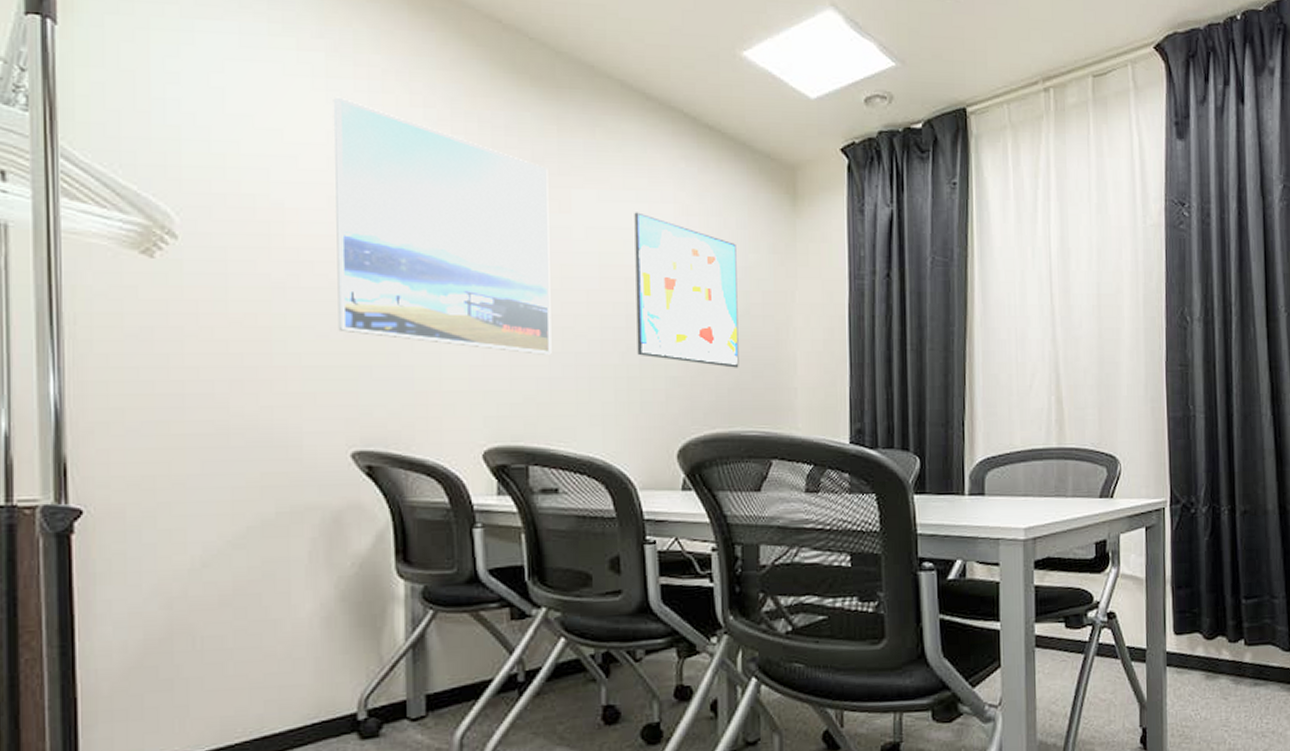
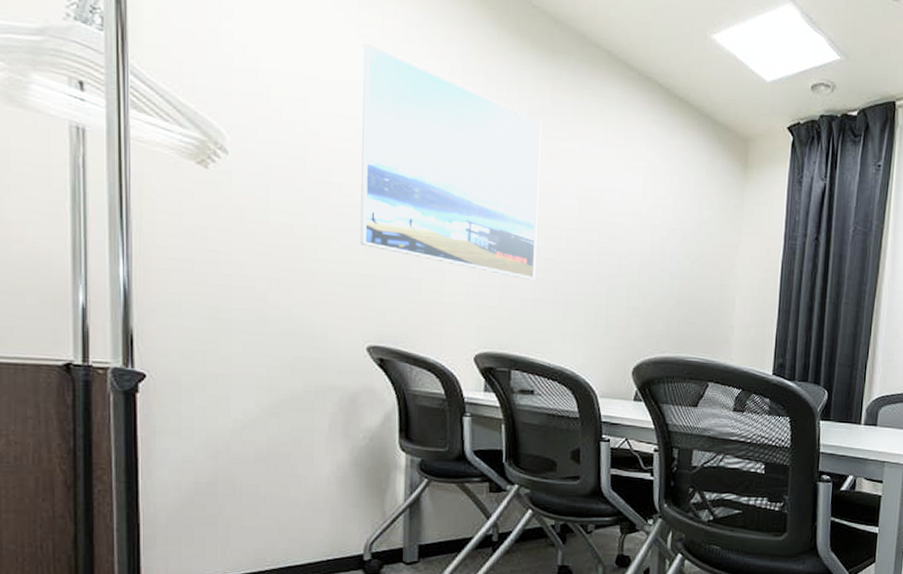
wall art: present [634,212,739,368] -> none [606,166,694,305]

